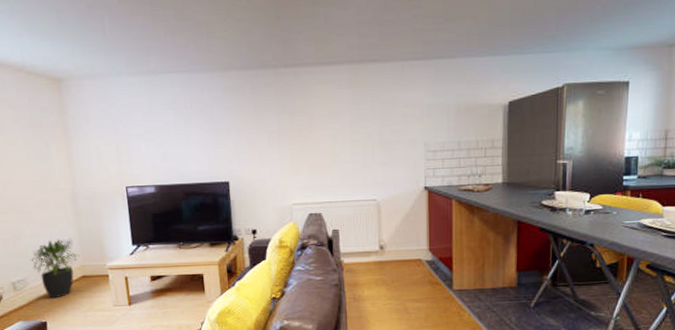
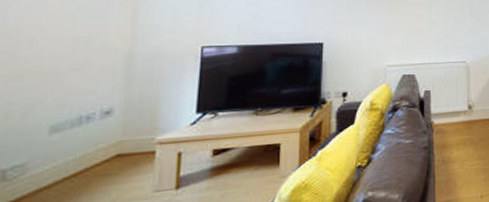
potted plant: present [31,240,79,299] -> none [41,109,119,189]

